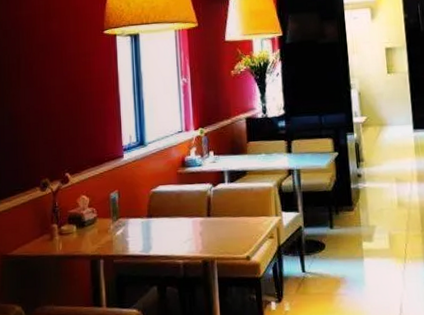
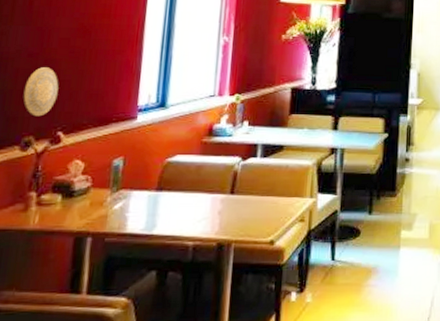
decorative plate: none [36,120,61,162] -> present [23,67,59,117]

